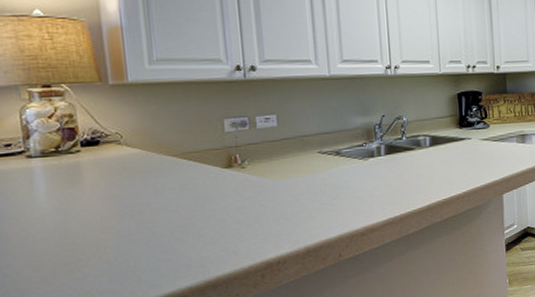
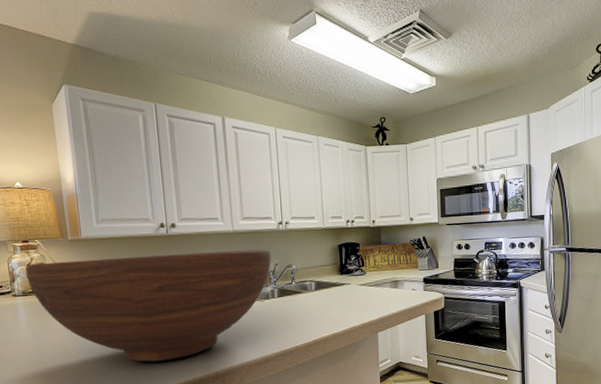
fruit bowl: none [46,98,377,238] -> present [25,249,271,362]

